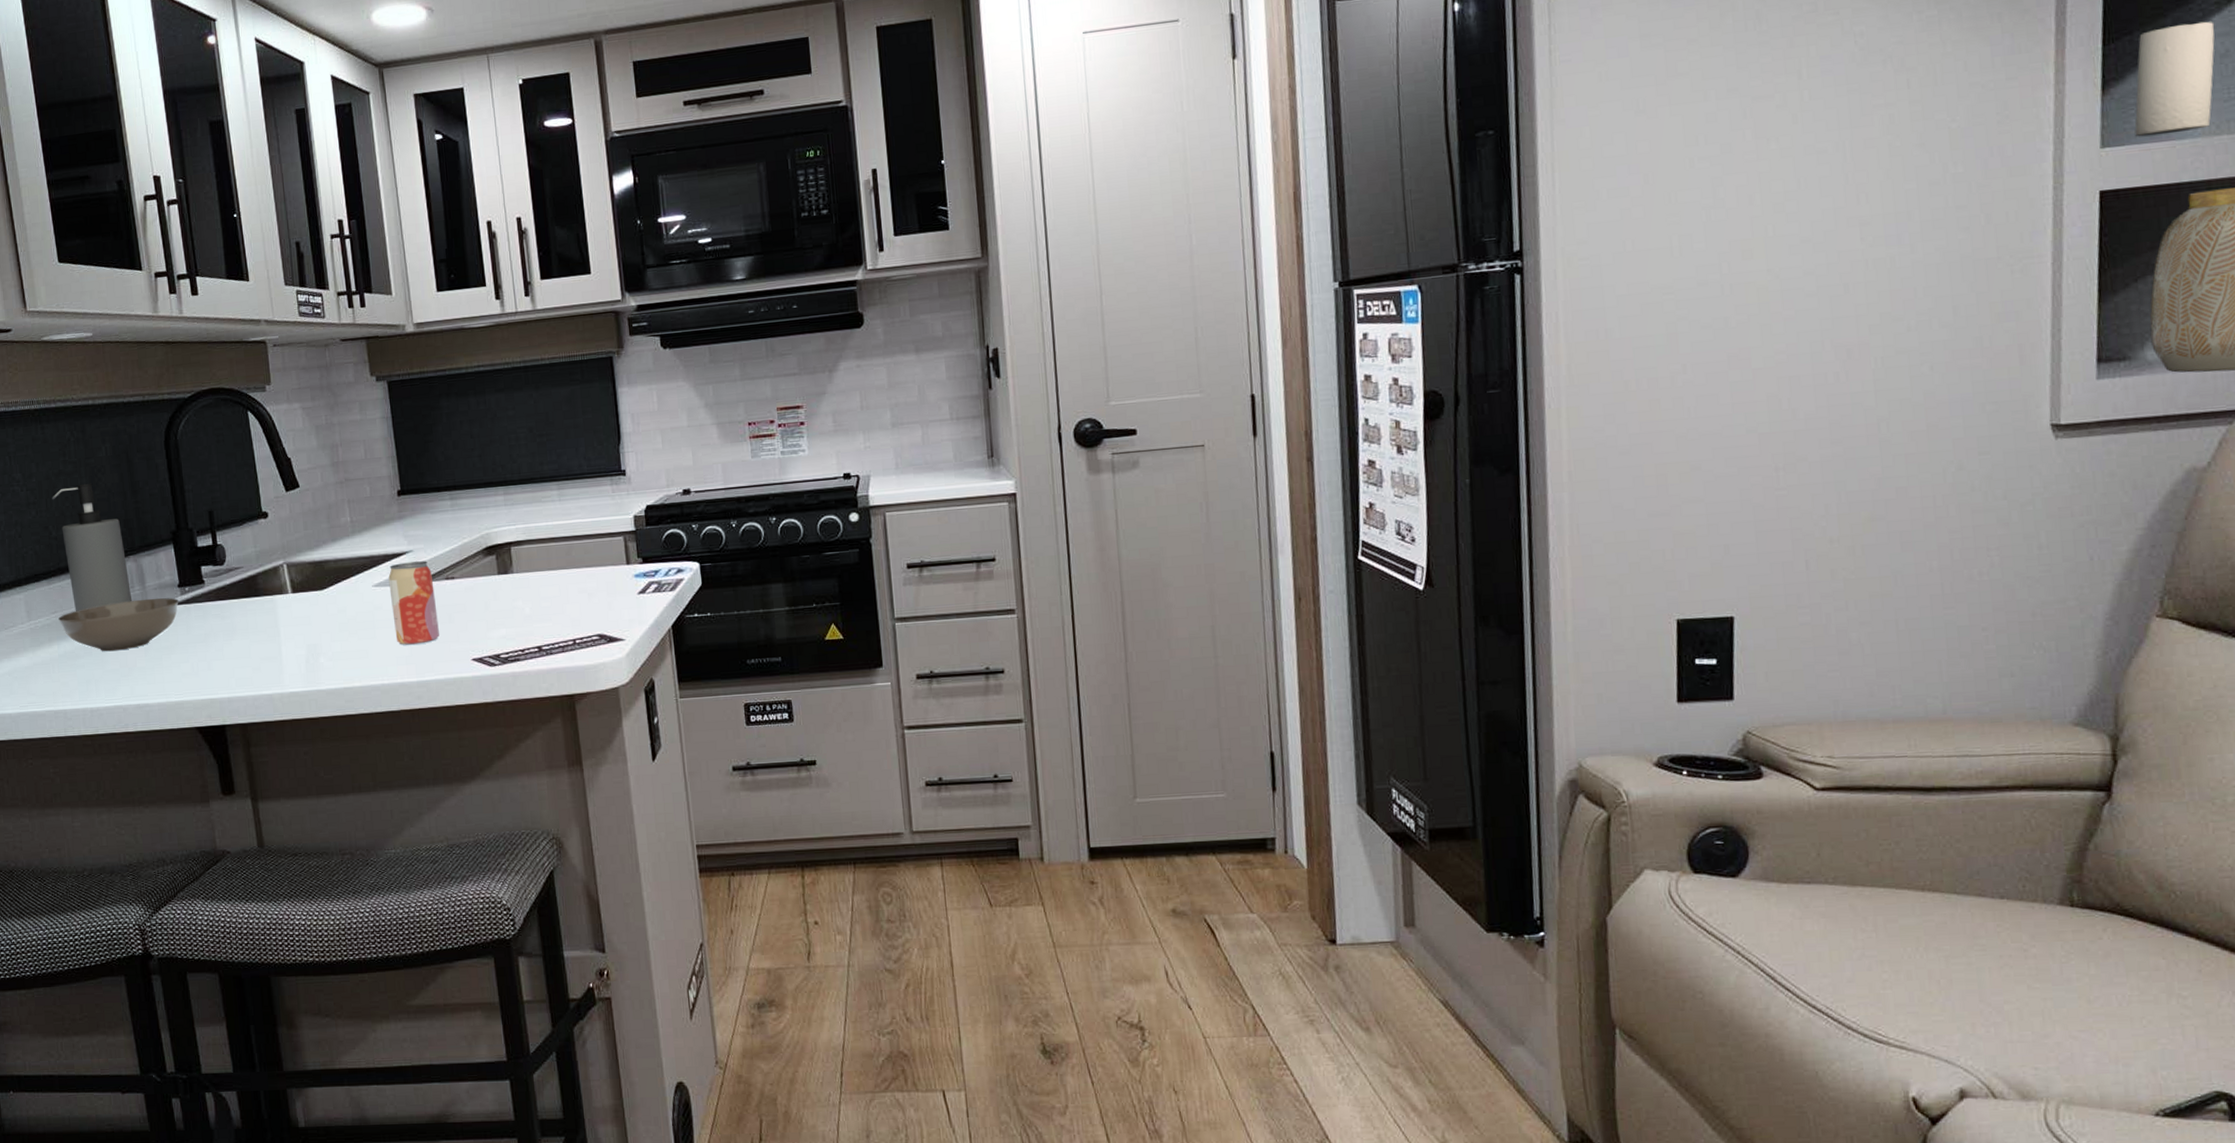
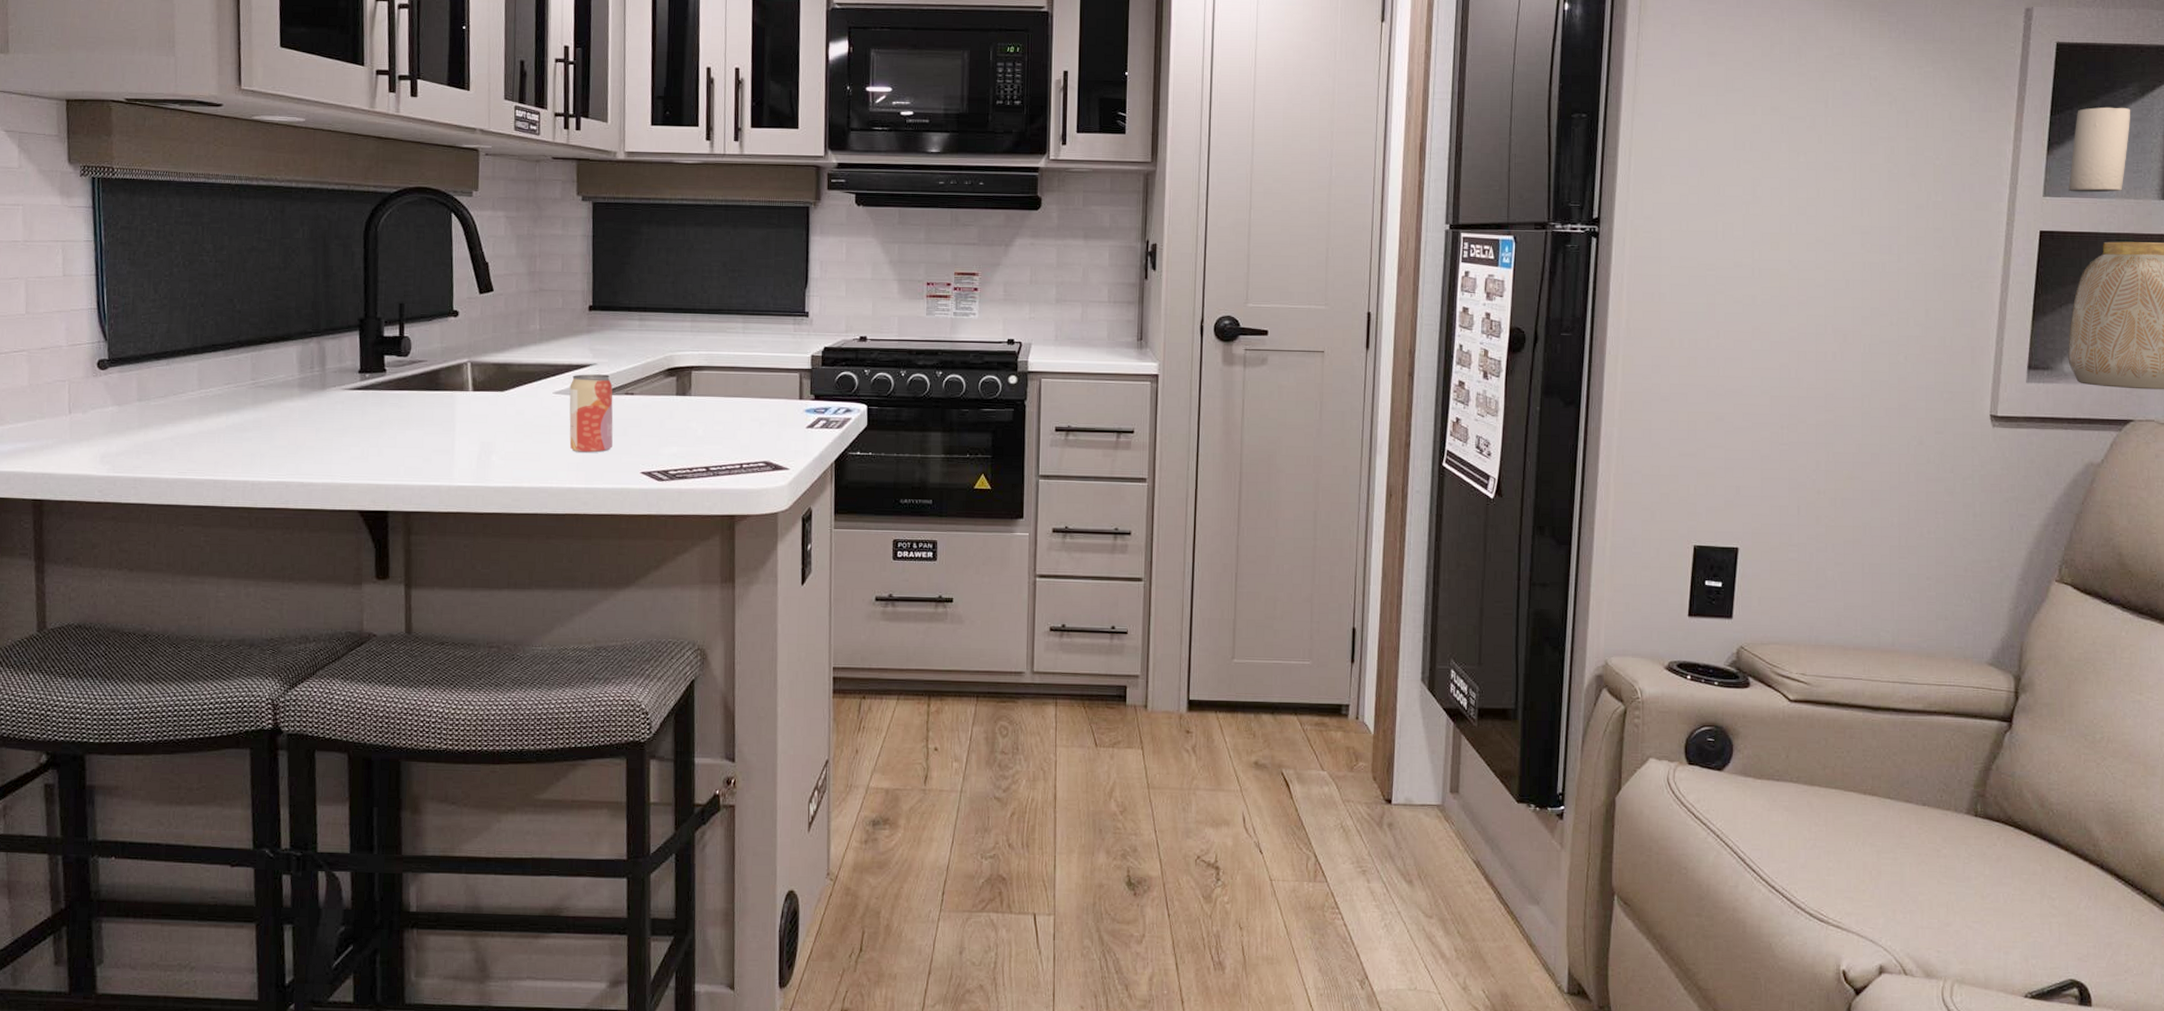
soap dispenser: present [52,483,133,612] -> none [241,262,310,385]
bowl: present [58,598,179,652] -> none [231,380,357,428]

